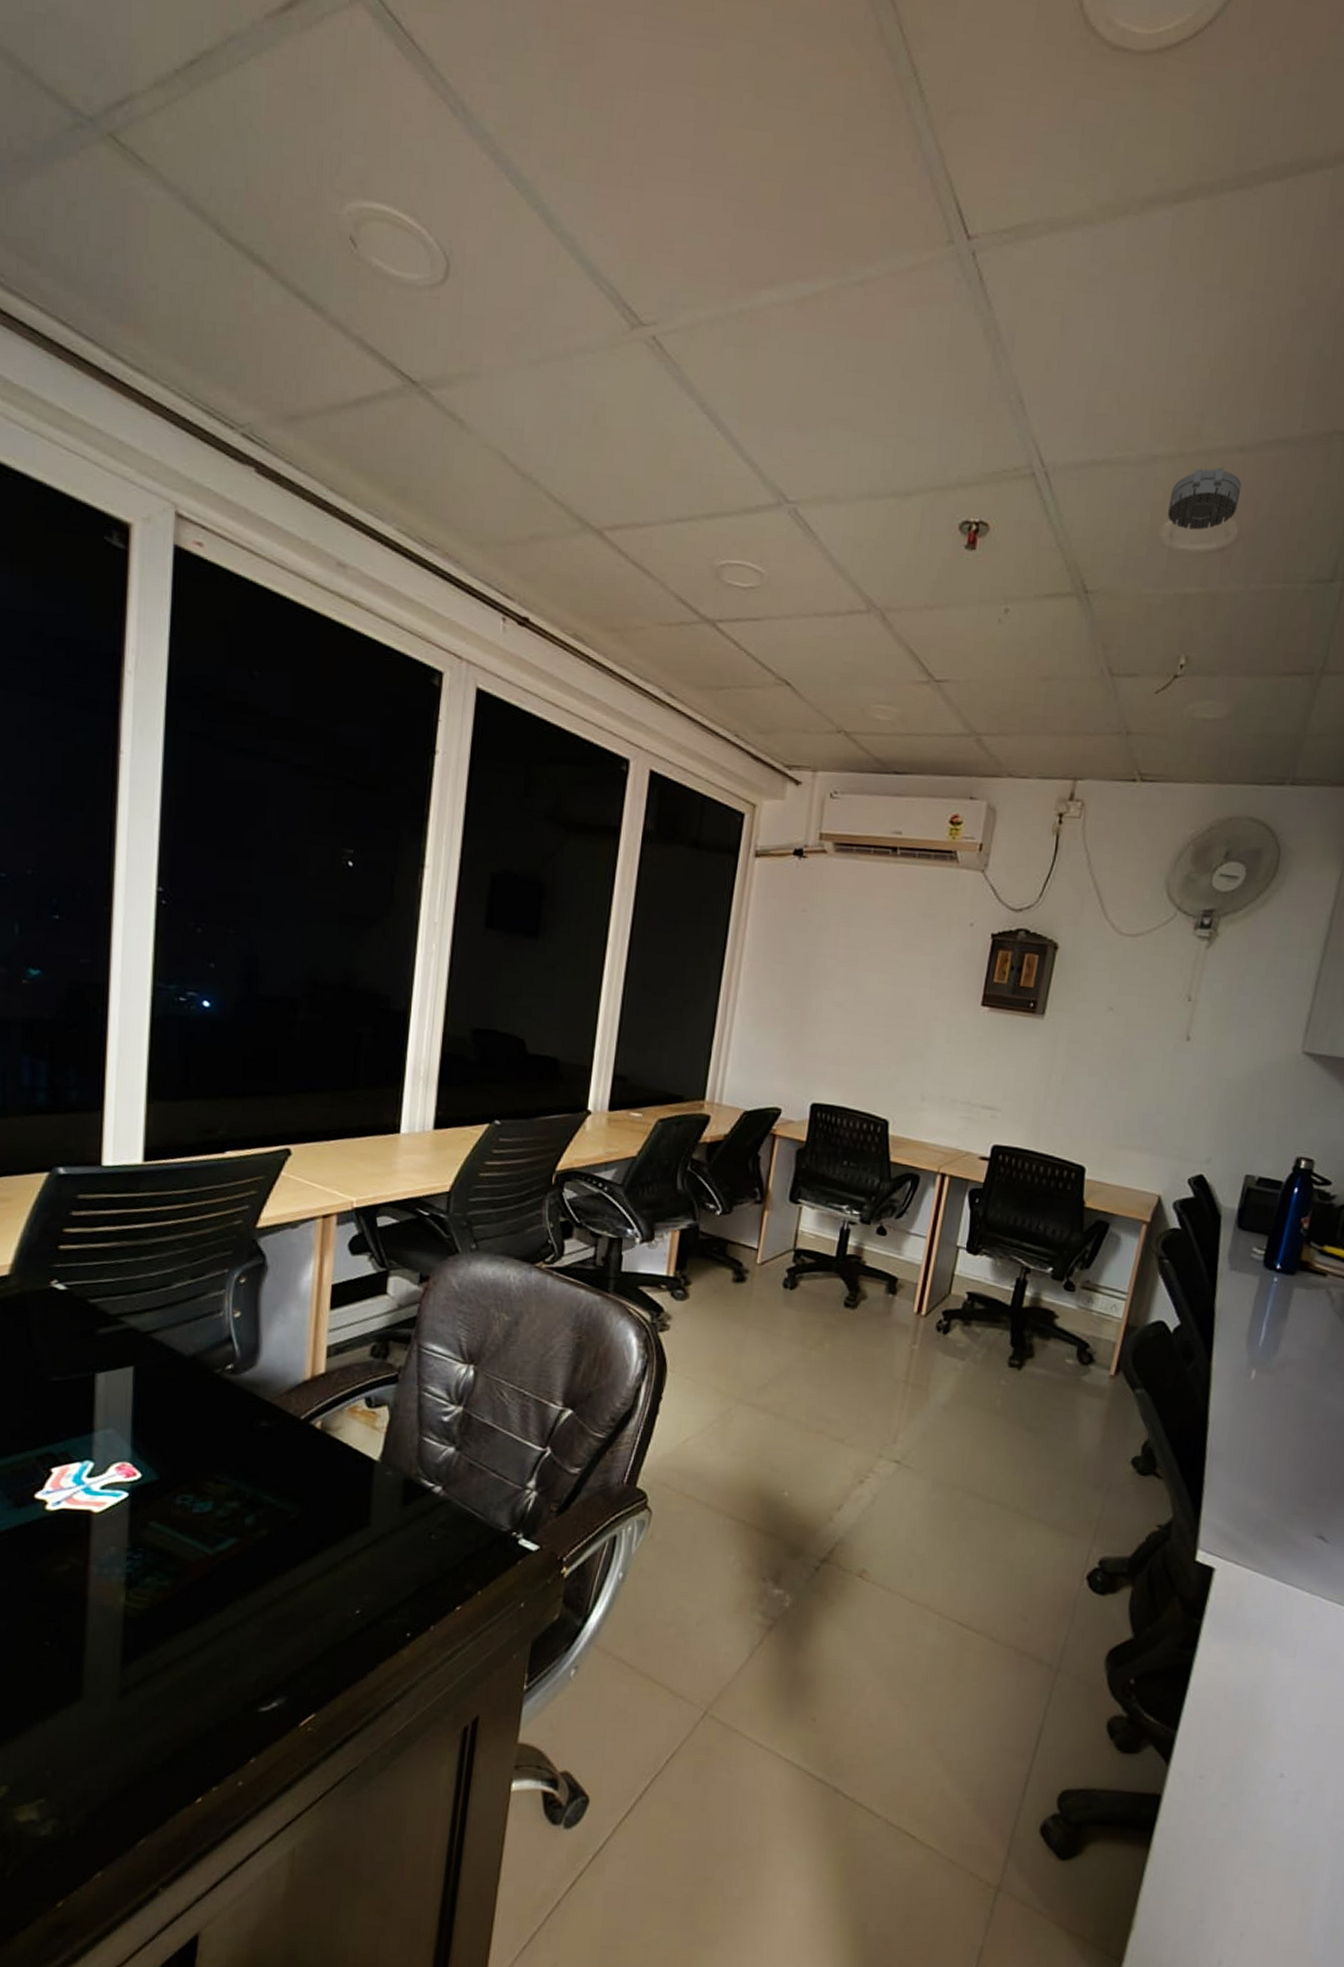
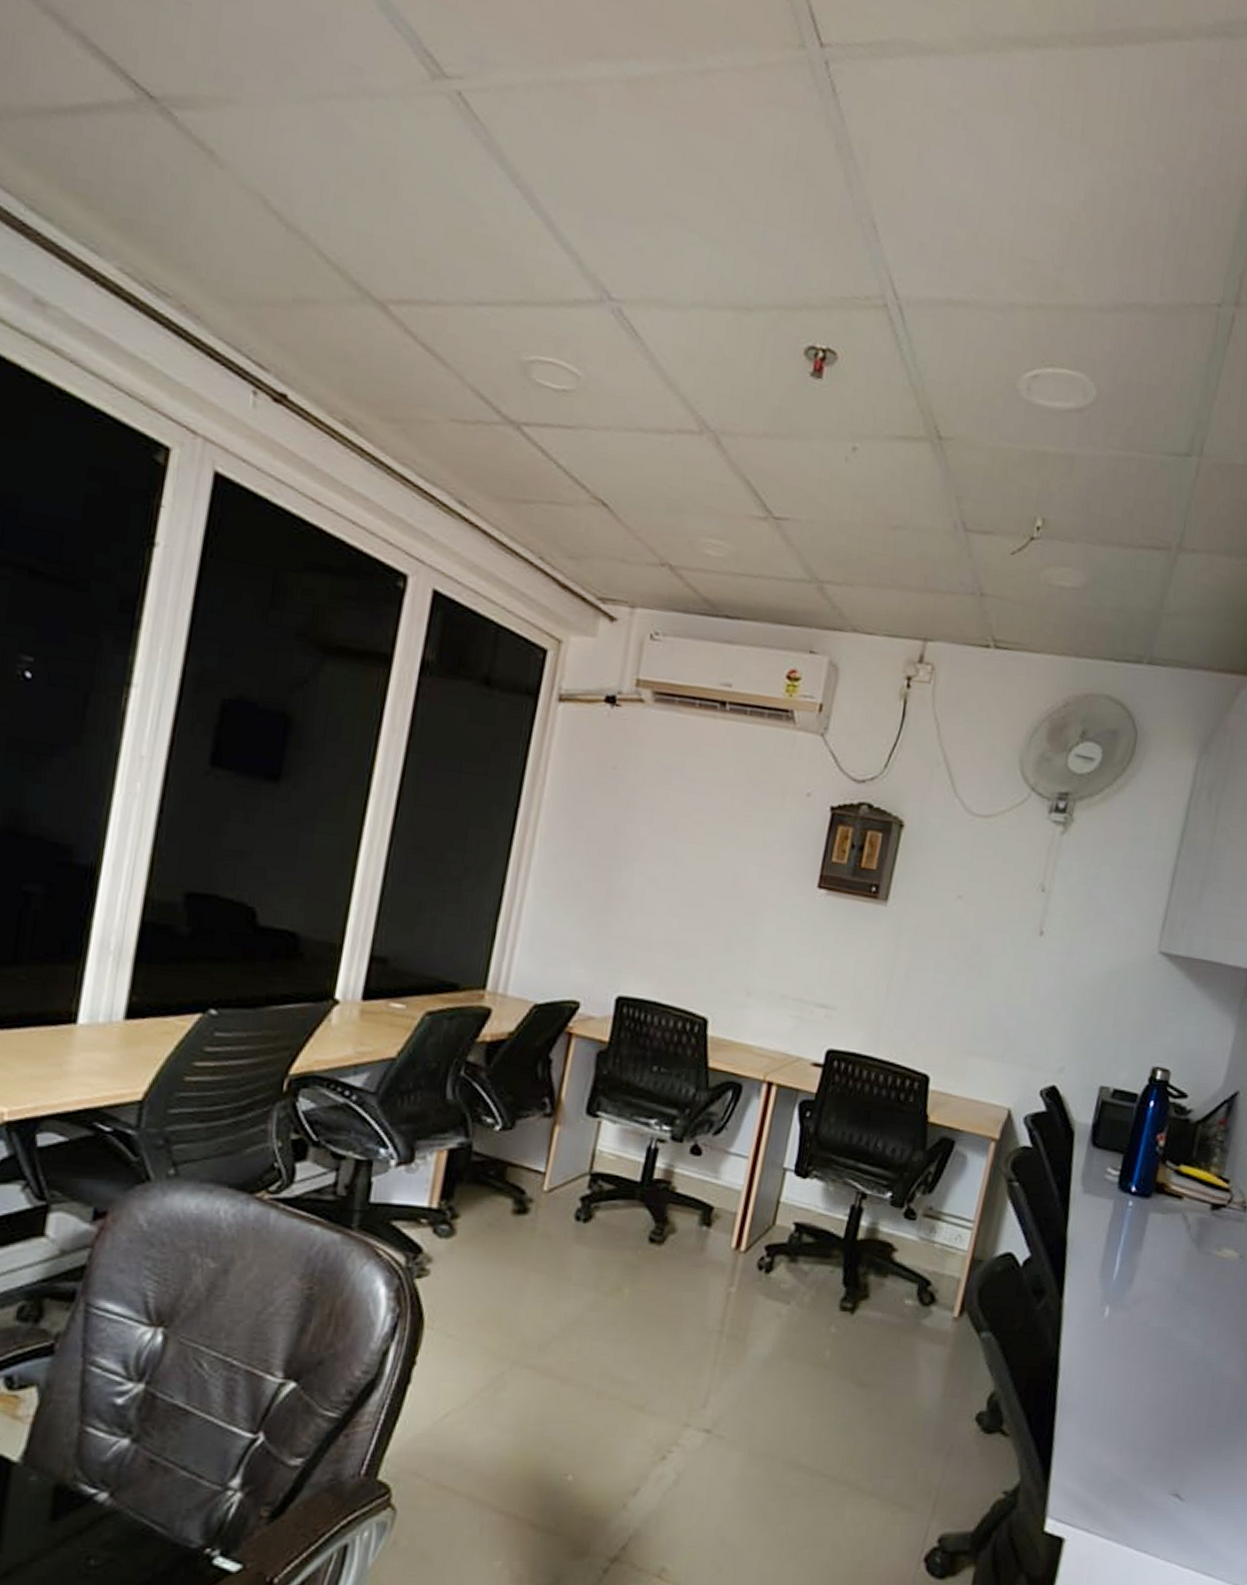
smoke detector: present [1167,467,1242,530] -> none [1025,323,1101,387]

